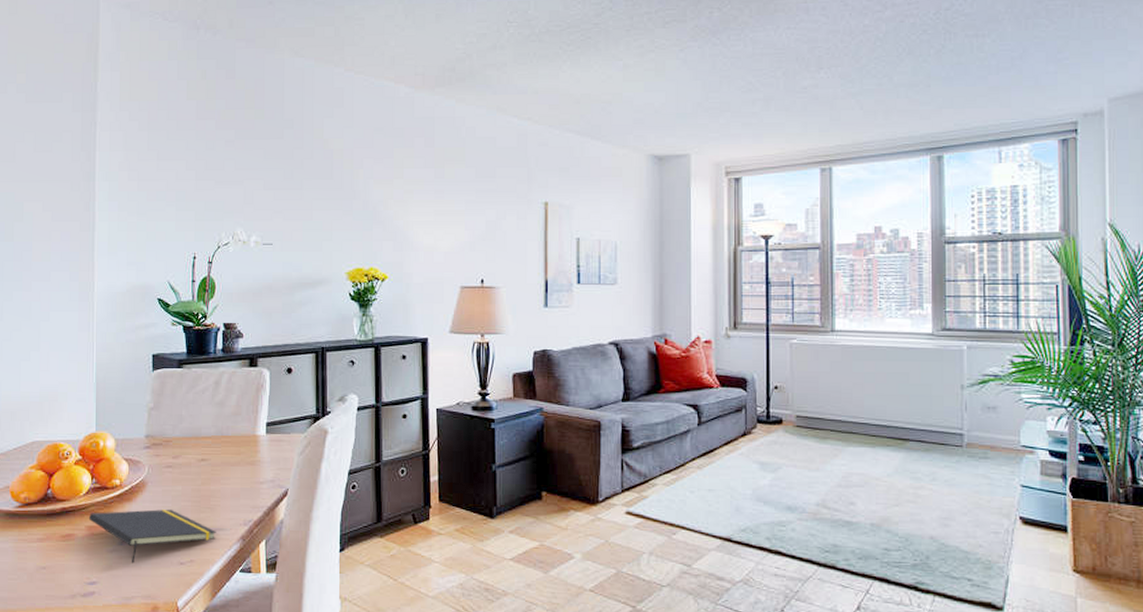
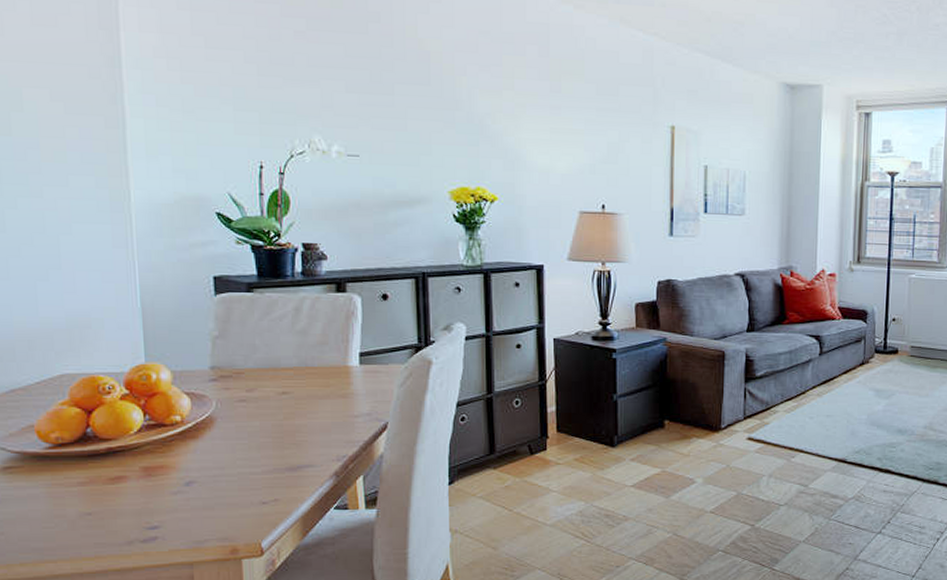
notepad: present [88,509,216,564] -> none [143,446,304,505]

